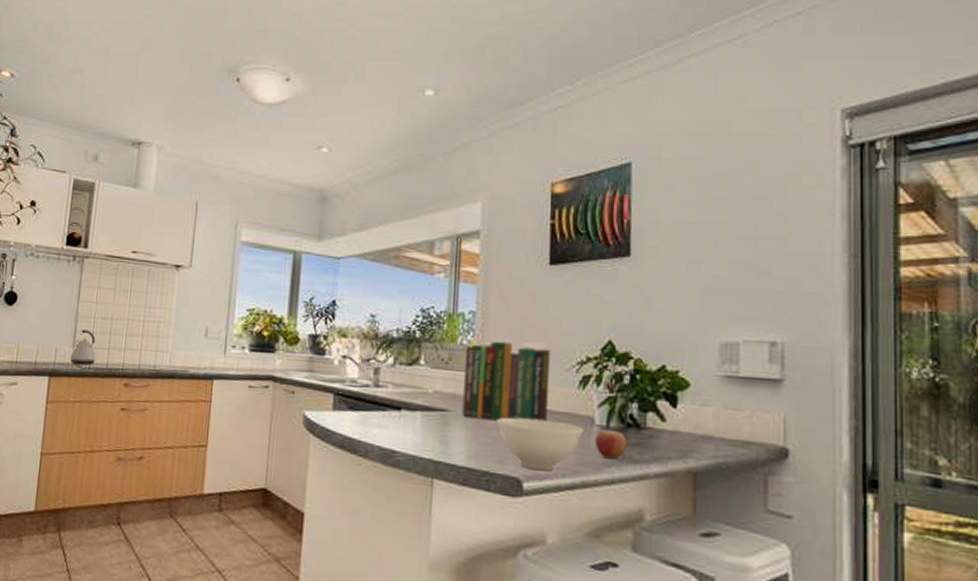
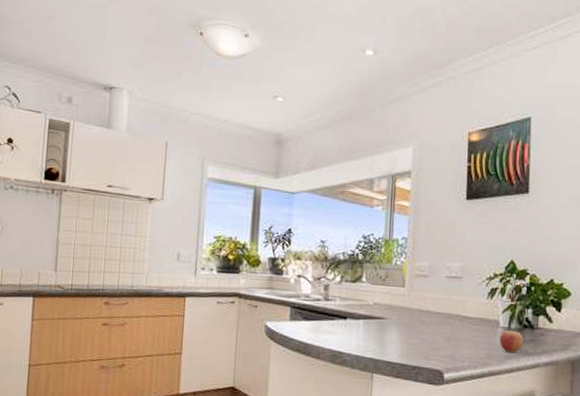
kettle: present [70,329,96,366] -> none [53,255,78,287]
books: present [461,341,551,422] -> none [396,261,467,326]
bowl: present [497,417,584,472] -> none [424,322,491,364]

